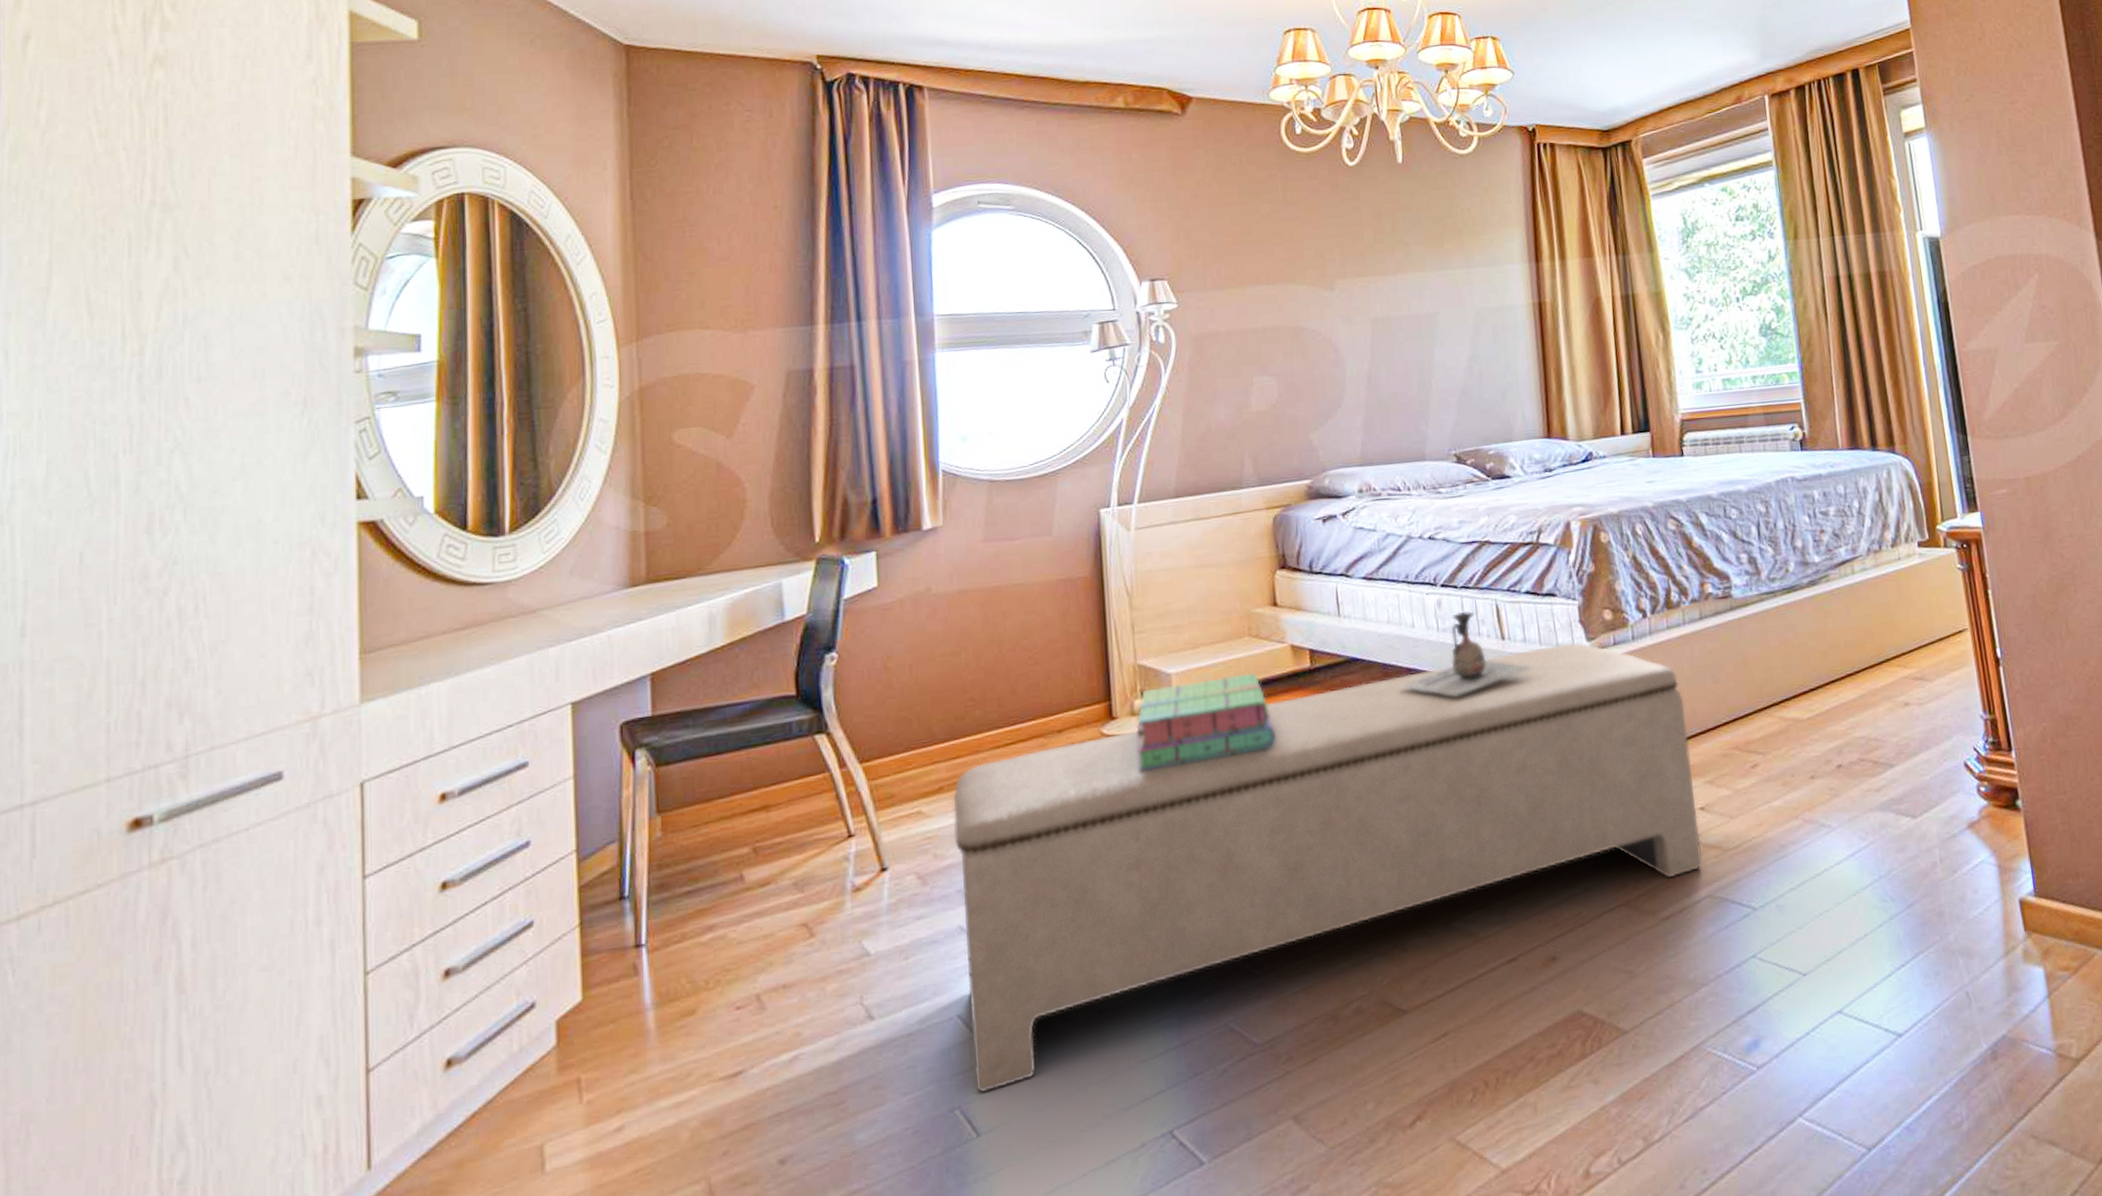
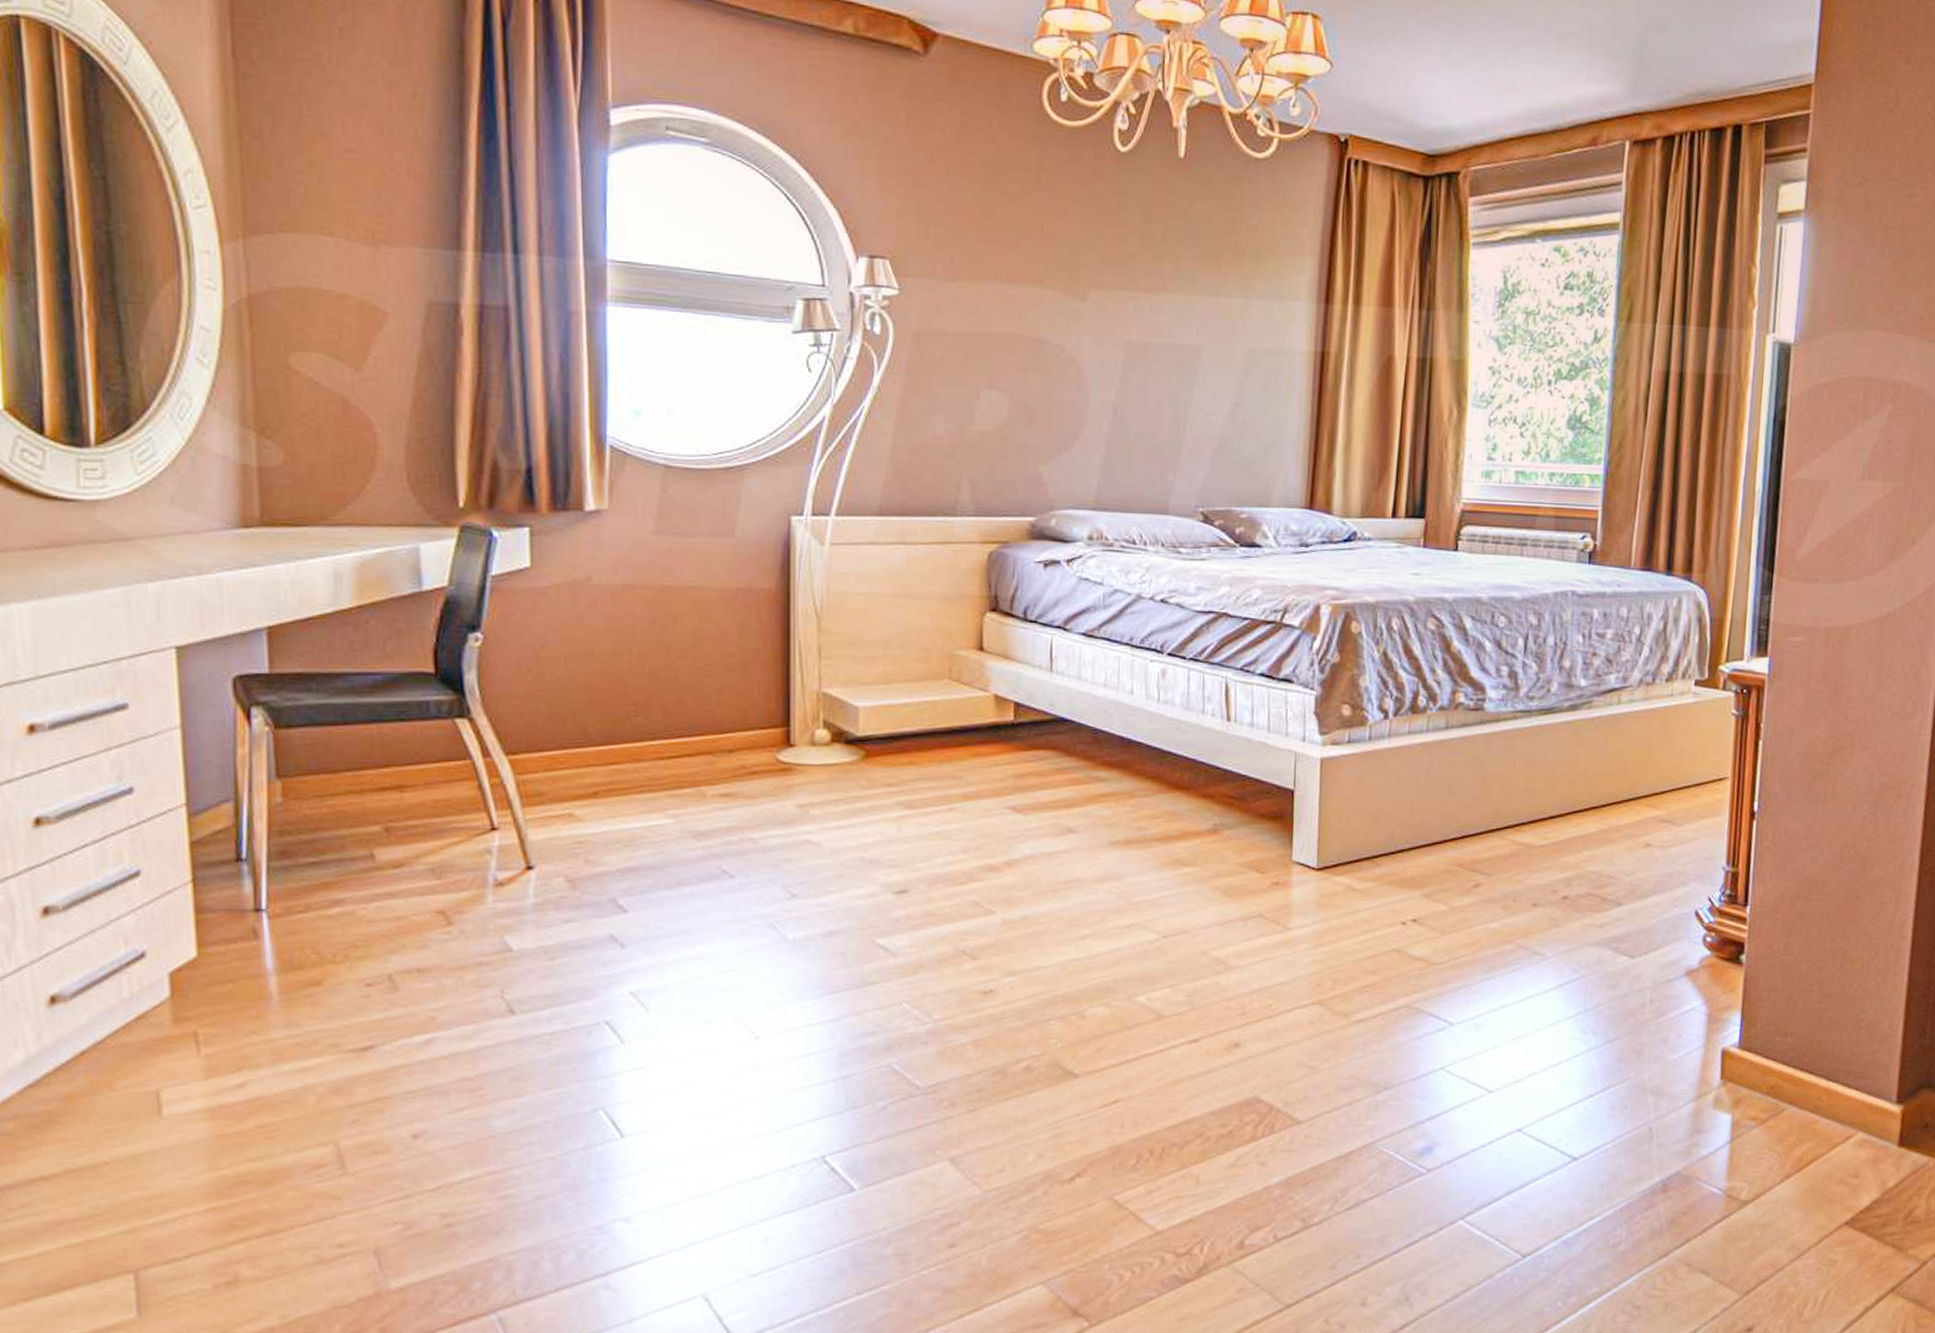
bench: present [953,642,1703,1094] -> none [608,733,1414,1098]
stack of books: present [1136,673,1276,771] -> none [814,717,969,804]
decorative vase: present [1399,610,1532,697] -> none [1108,684,1255,773]

